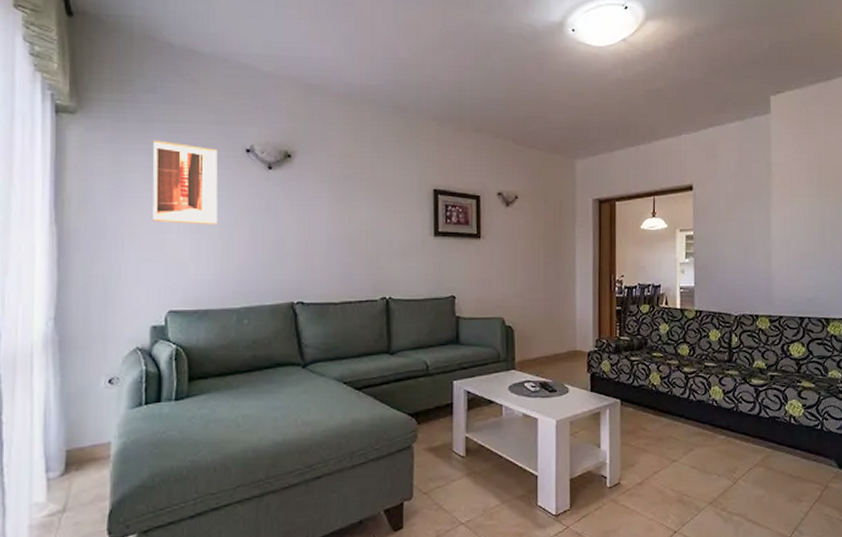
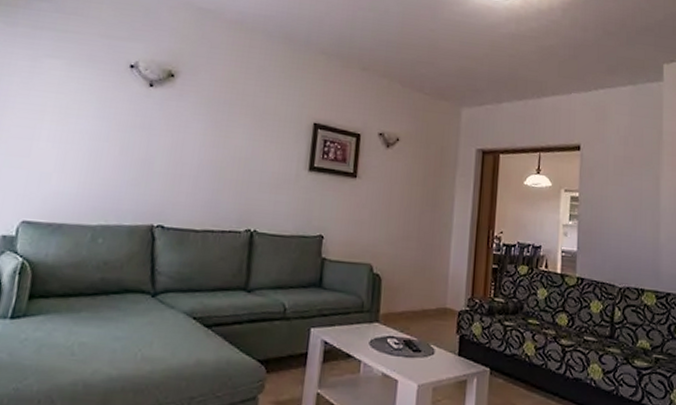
wall art: present [153,140,218,226] -> none [24,46,102,138]

